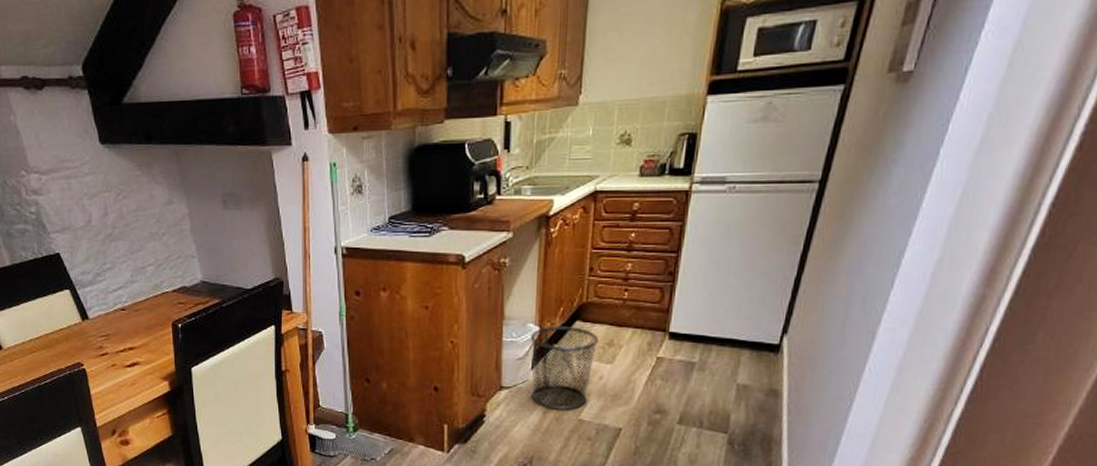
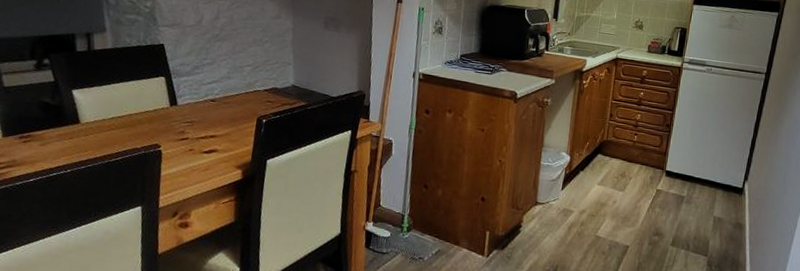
waste bin: present [530,326,600,410] -> none [560,156,615,227]

